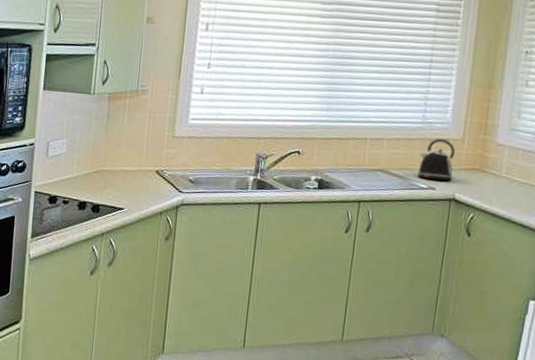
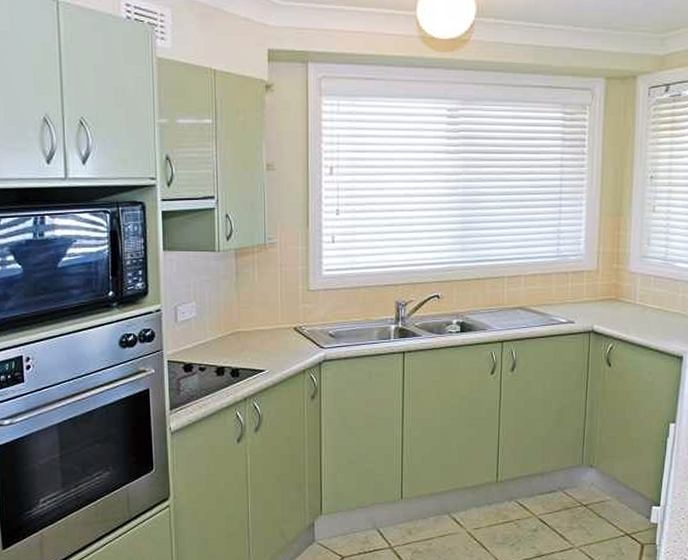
kettle: present [417,138,456,181] -> none [556,270,591,313]

